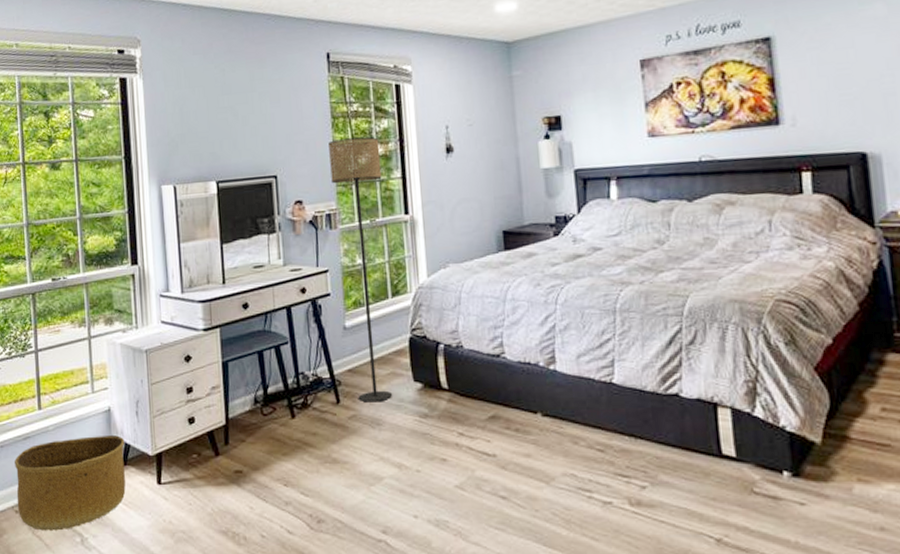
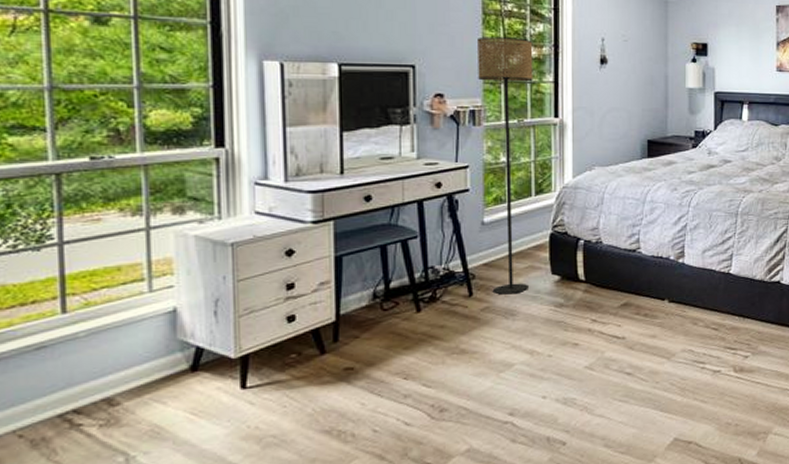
basket: present [15,435,126,531] -> none [19,339,197,455]

